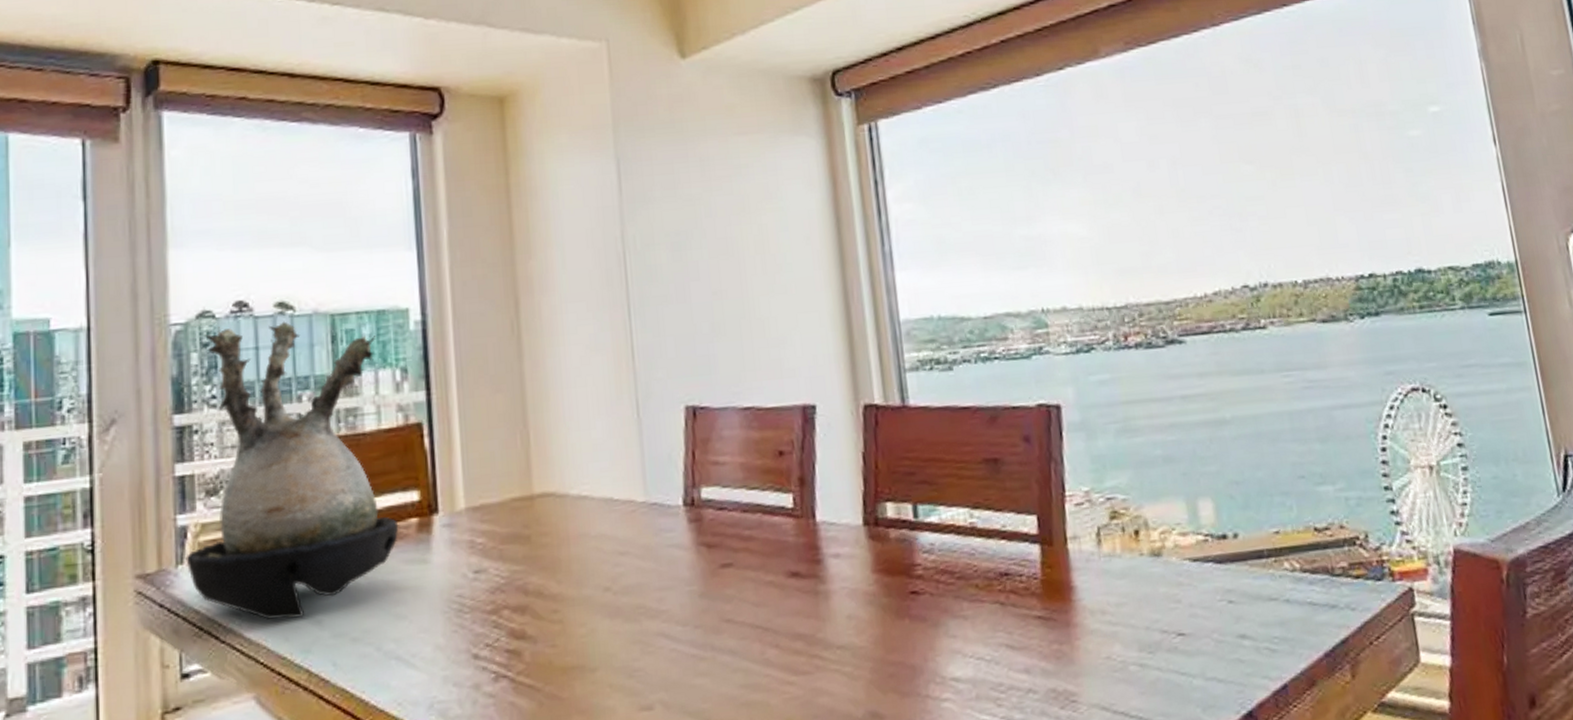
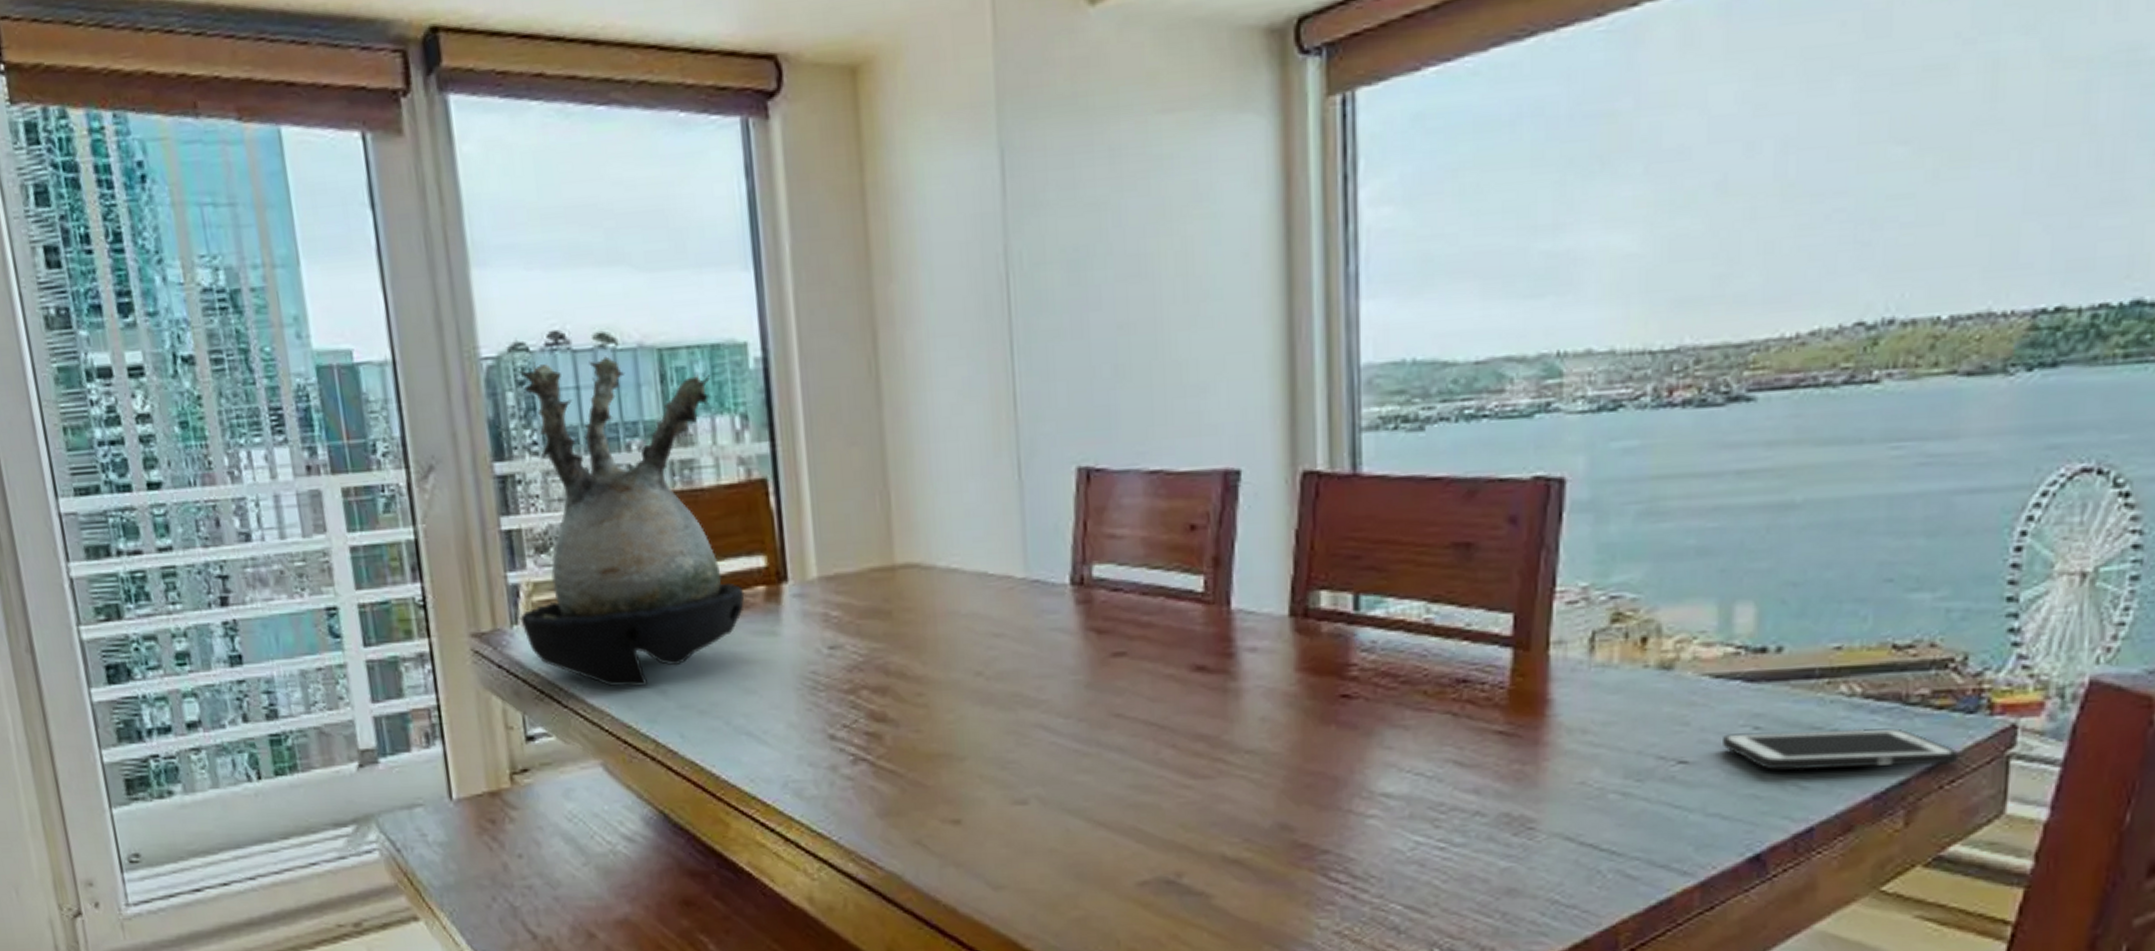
cell phone: none [1207,596,1379,637] -> present [1723,728,1959,771]

